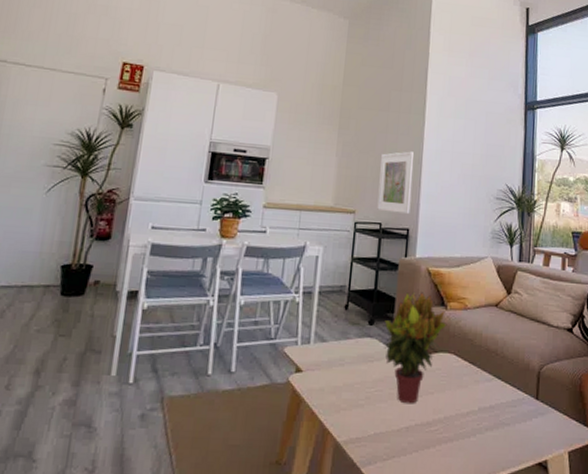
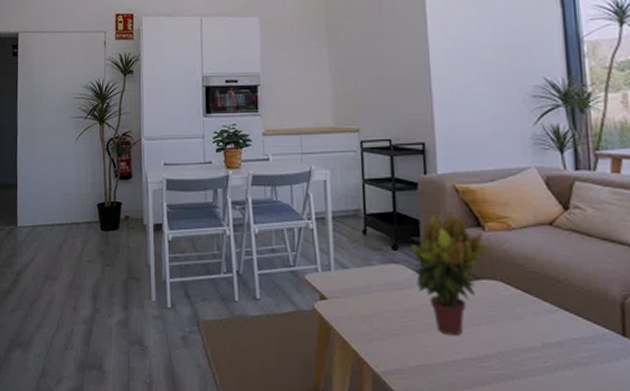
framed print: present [377,151,415,214] -> none [380,55,423,127]

